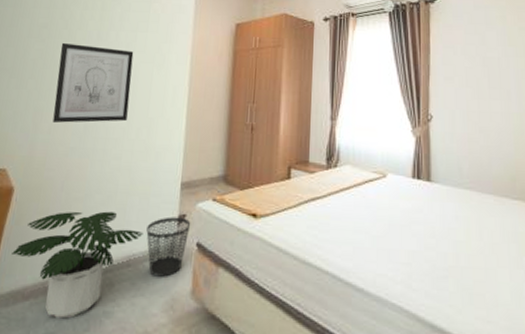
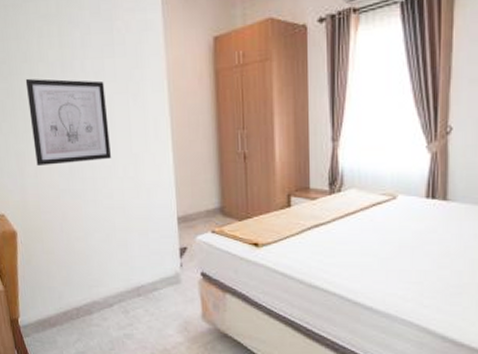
potted plant: present [12,211,144,319] -> none [30,248,148,341]
wastebasket: present [146,217,191,277] -> none [150,250,193,304]

